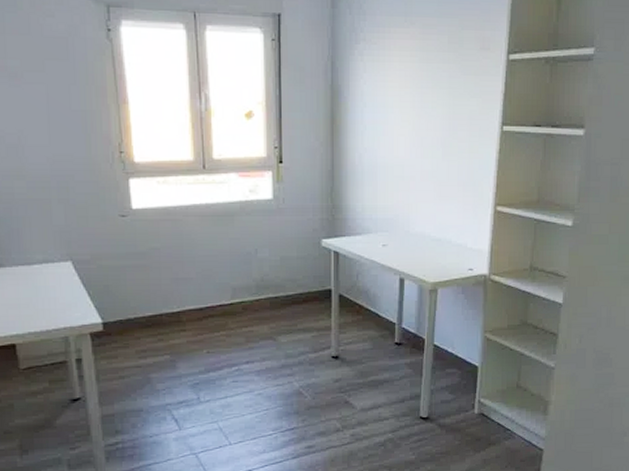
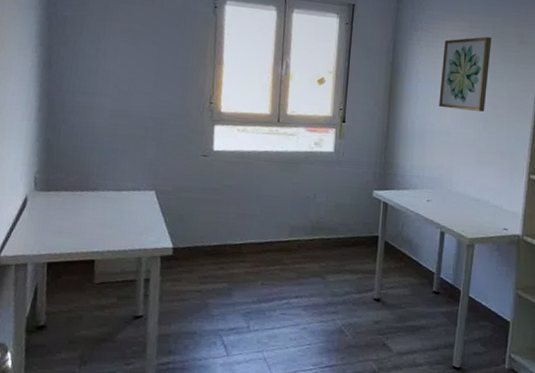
wall art: none [390,44,448,137] -> present [439,36,492,112]

